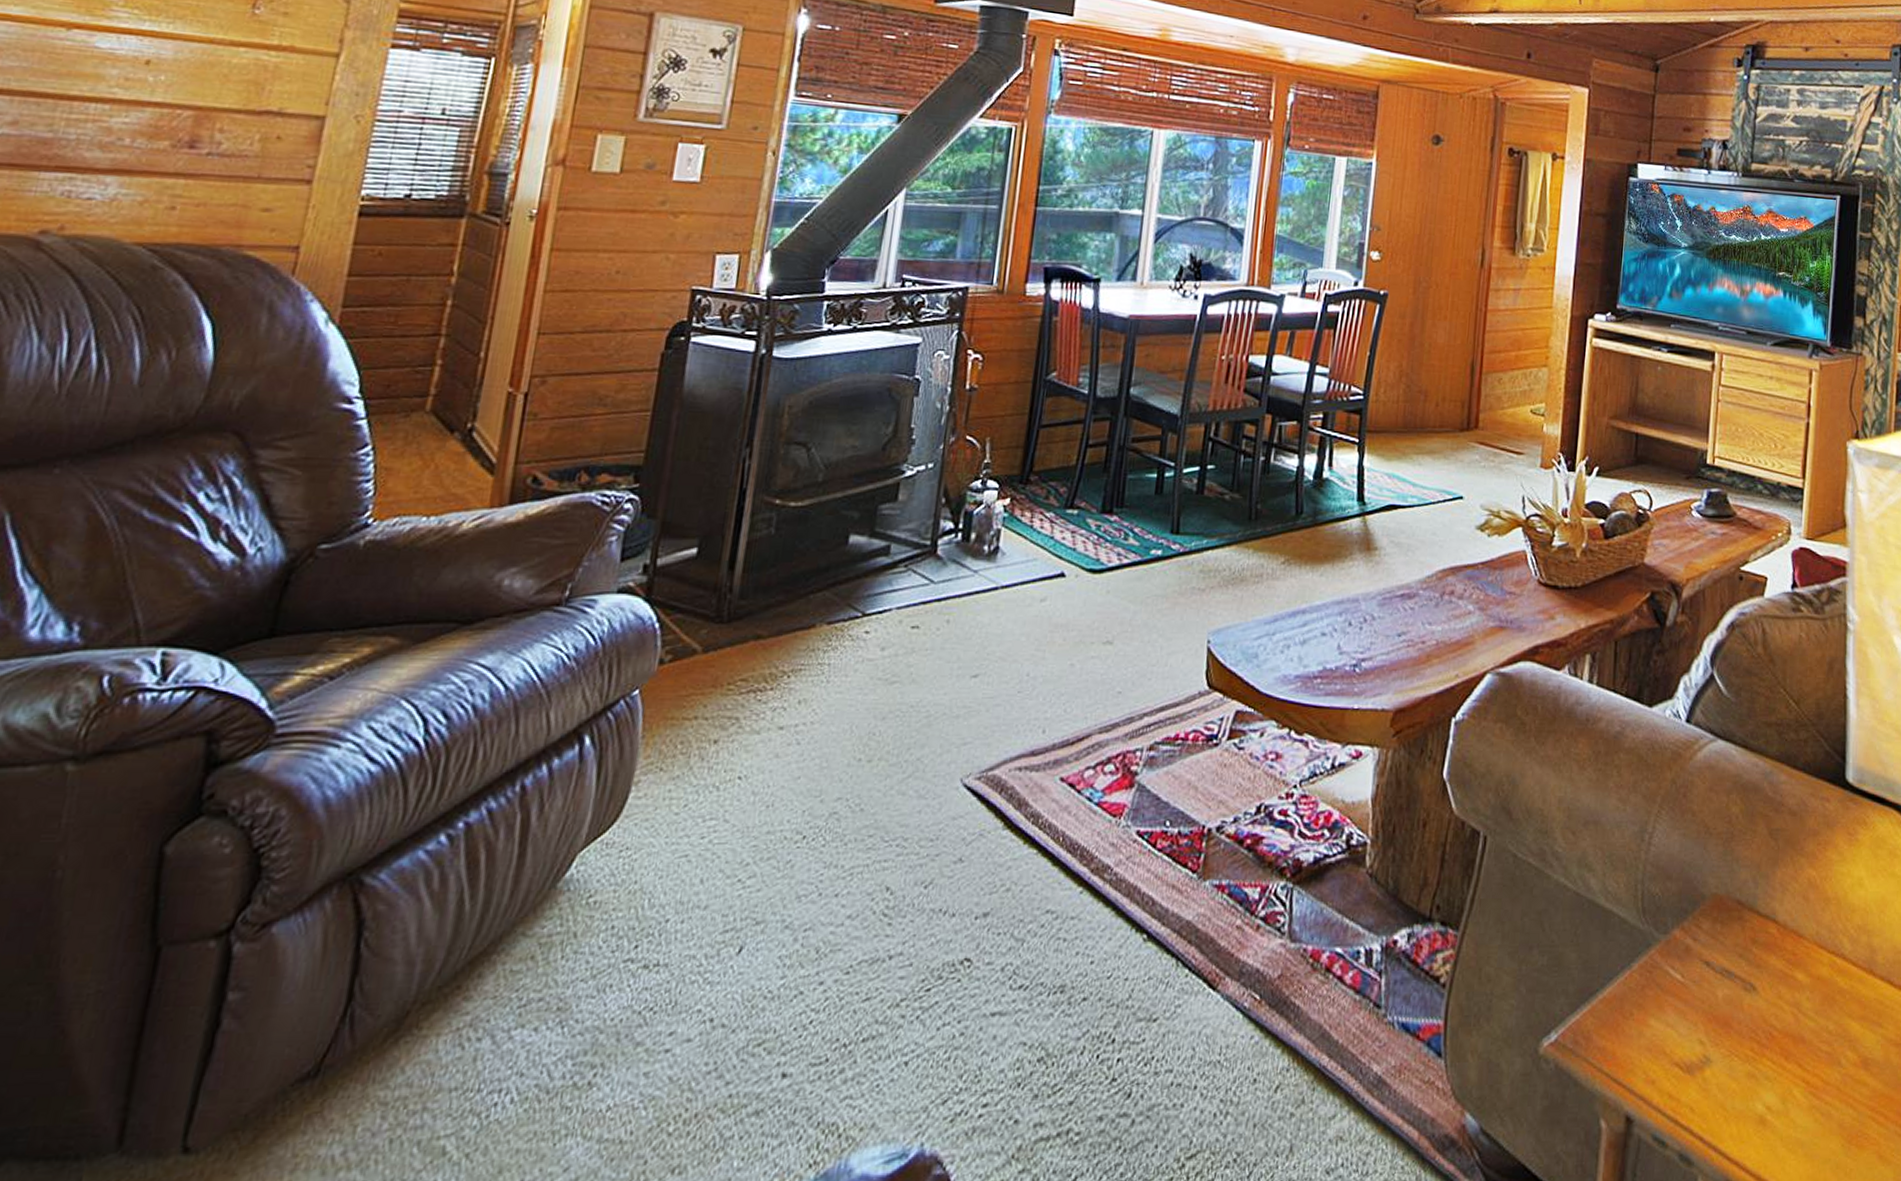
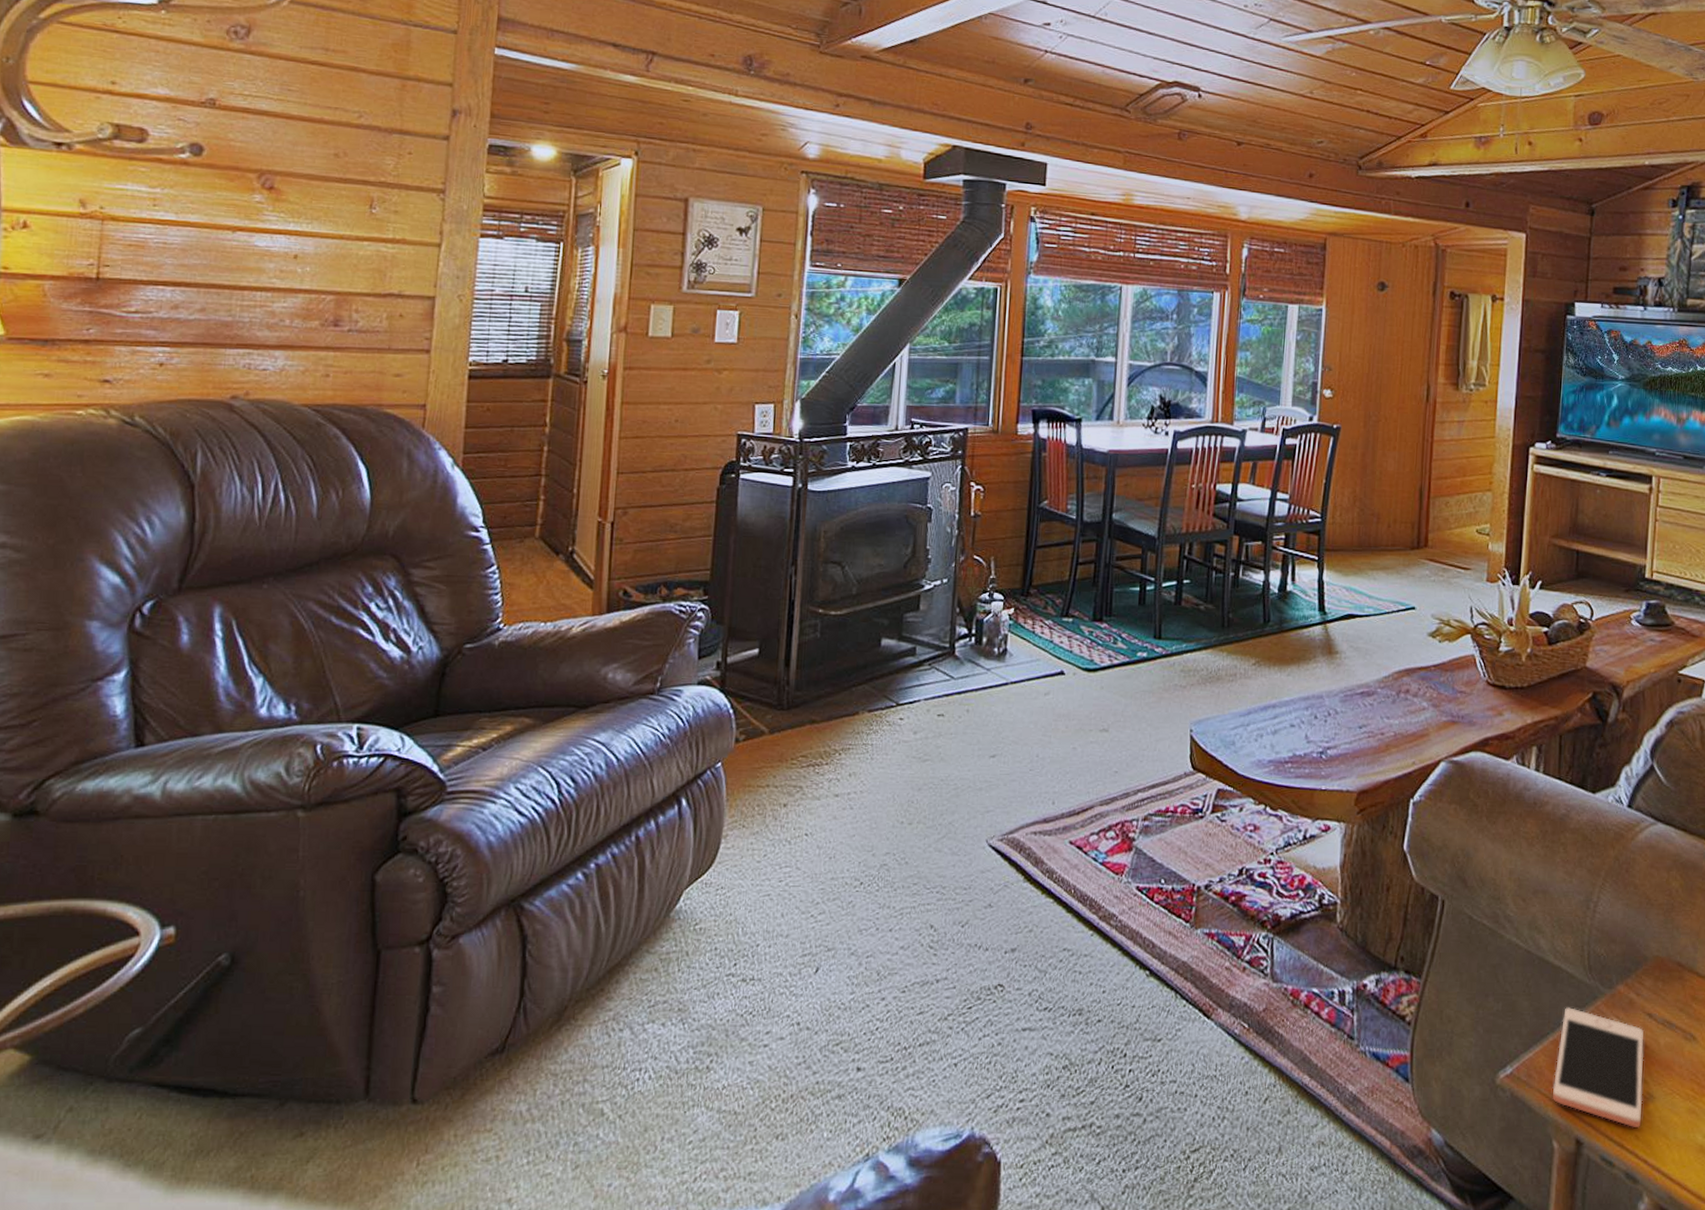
cell phone: none [1601,958,1701,1099] -> present [1552,1007,1644,1129]

